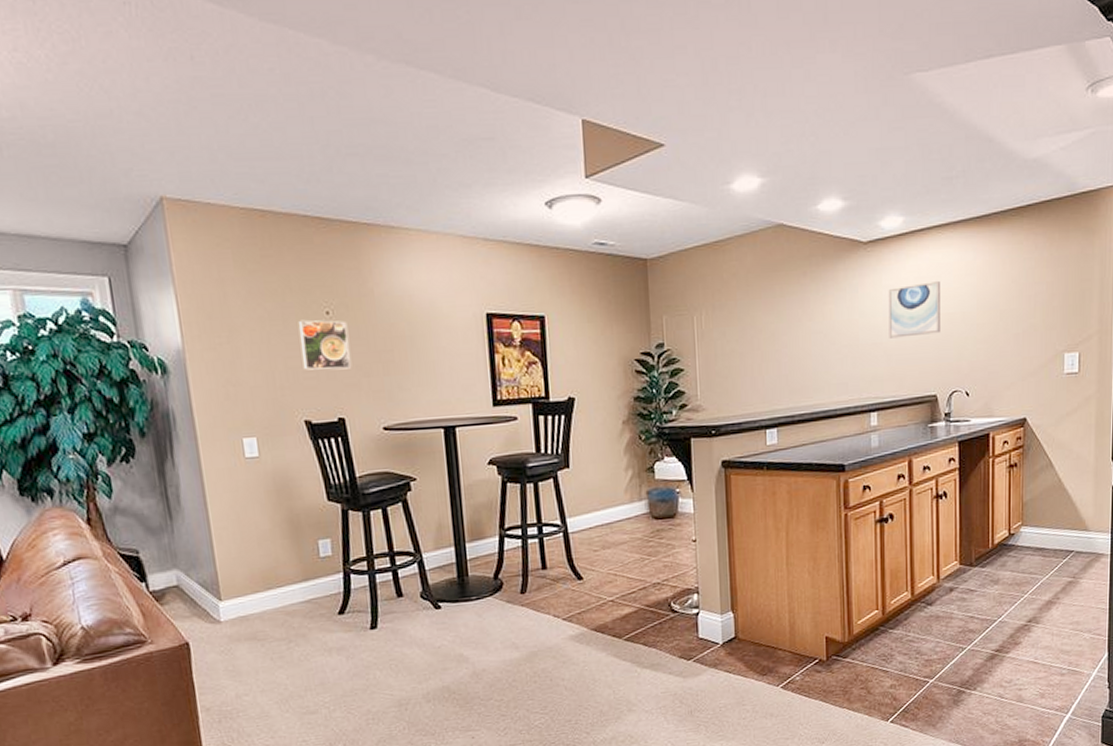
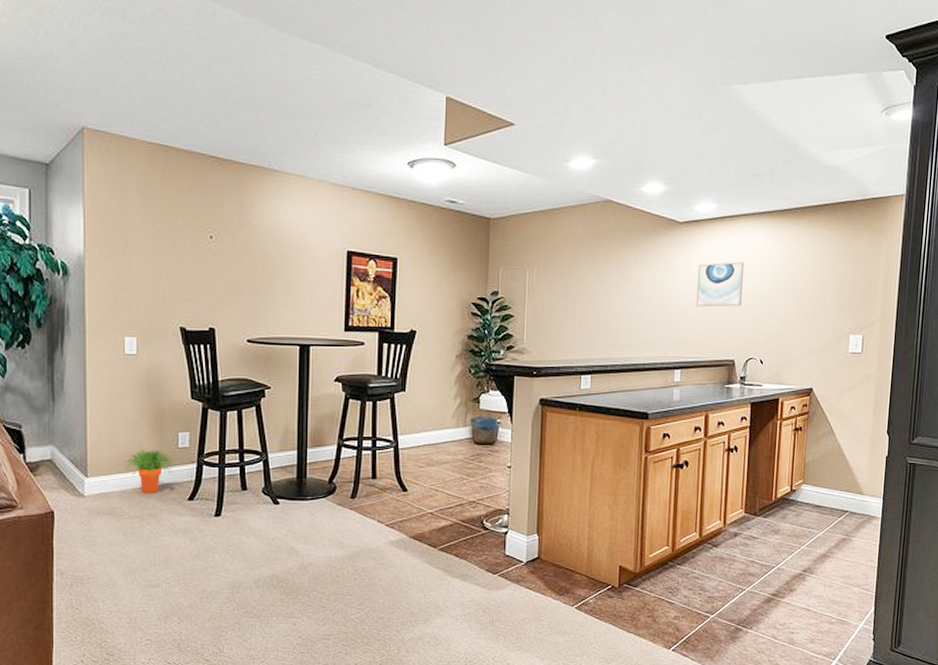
potted plant: none [260,561,320,612] -> present [124,449,176,493]
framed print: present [298,319,352,370] -> none [185,241,227,287]

